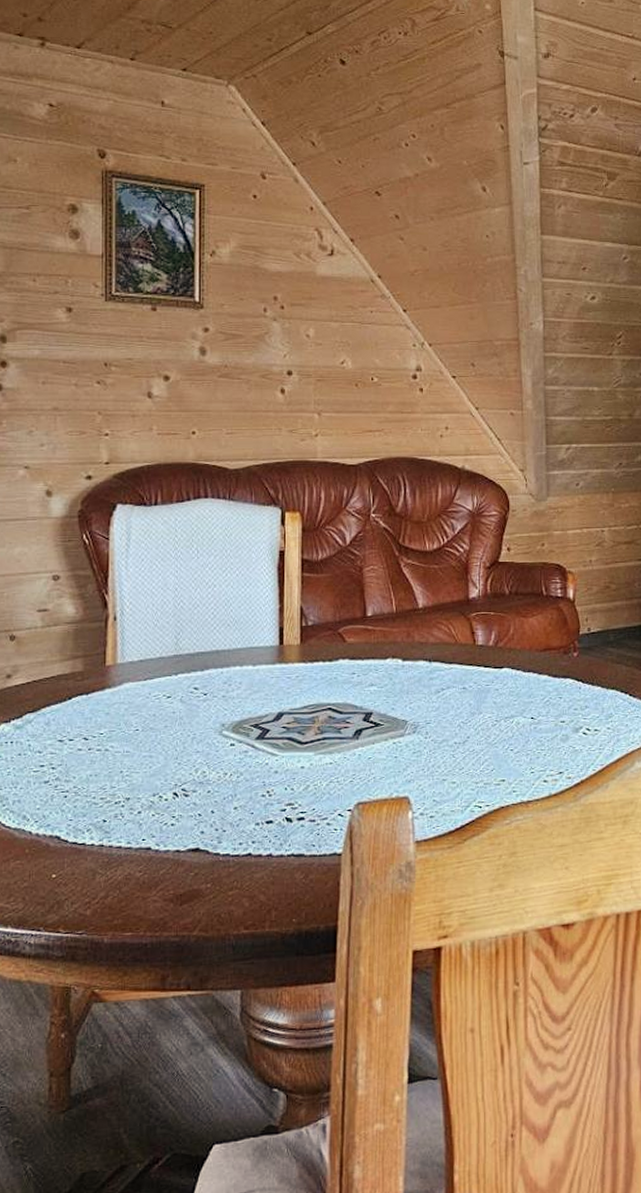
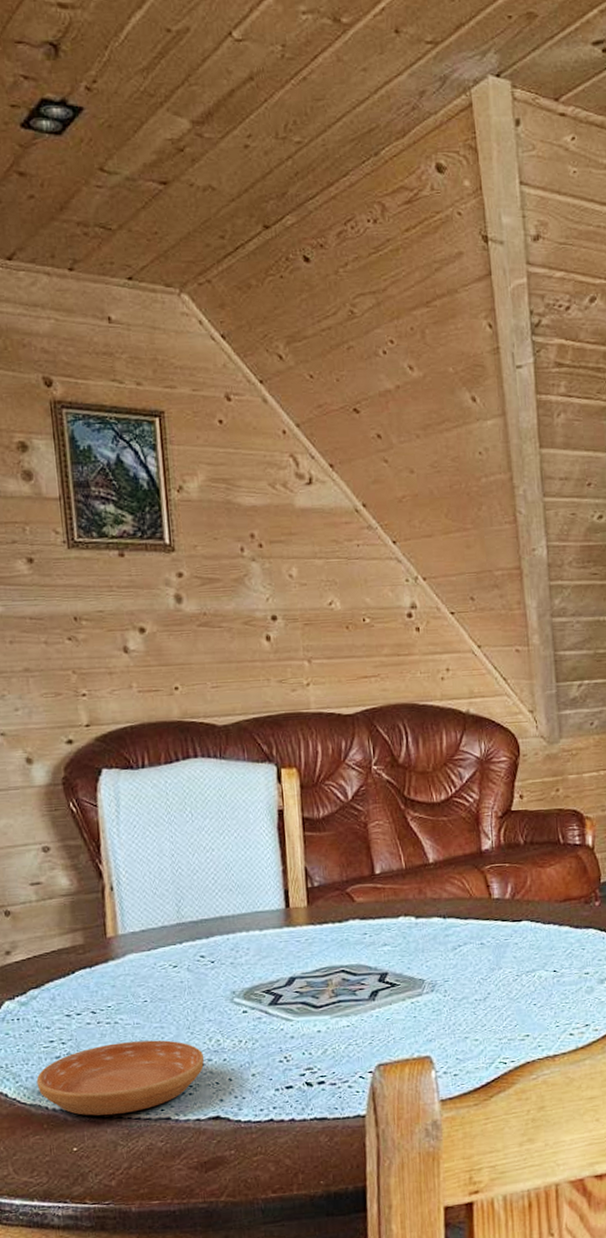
saucer: none [23,769,189,843] -> present [36,1040,205,1116]

